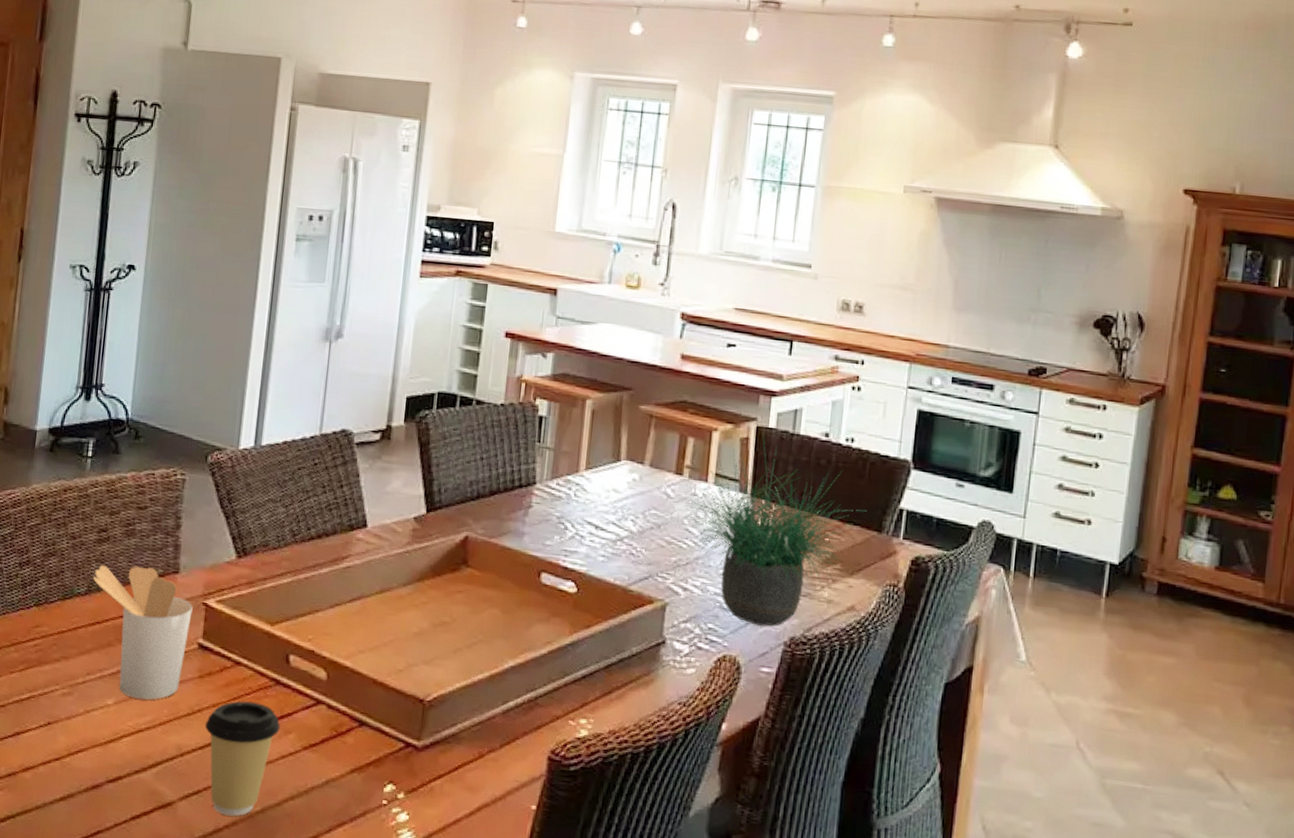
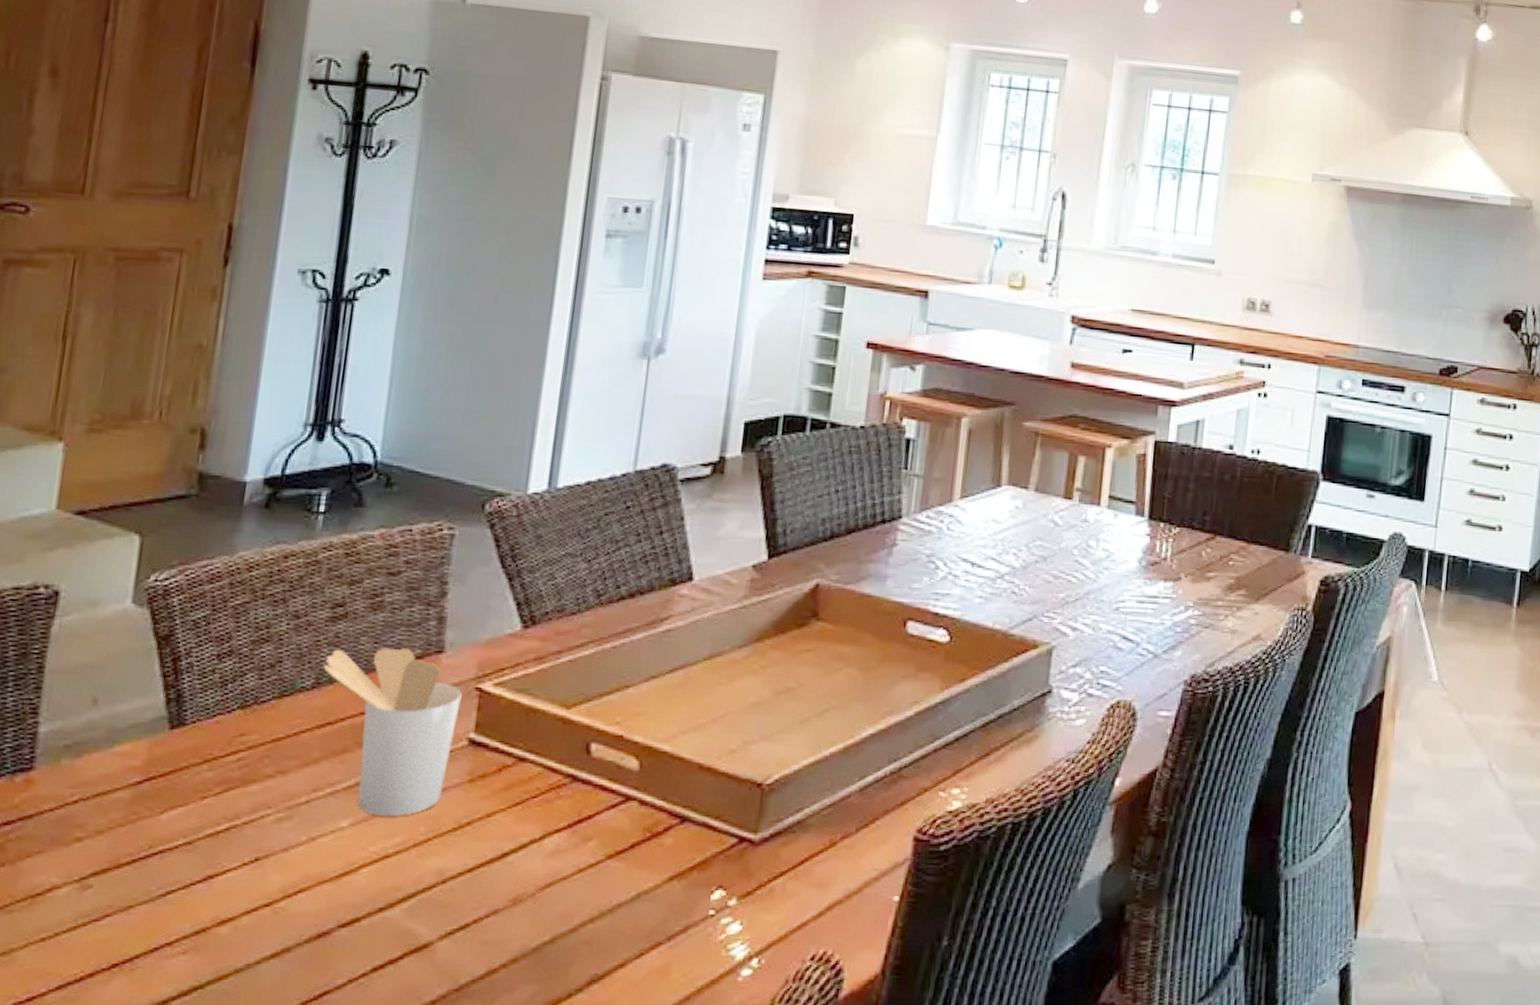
coffee cup: present [205,700,281,817] -> none [476,804,578,952]
potted plant: present [684,434,867,626] -> none [1074,449,1274,664]

